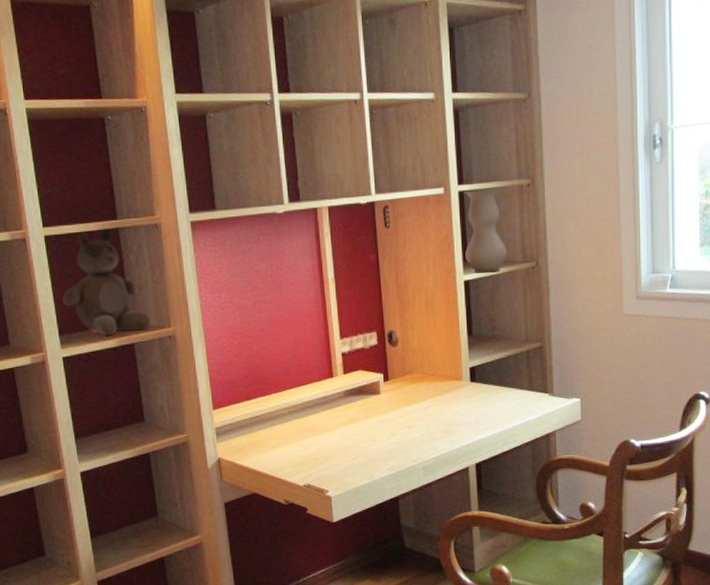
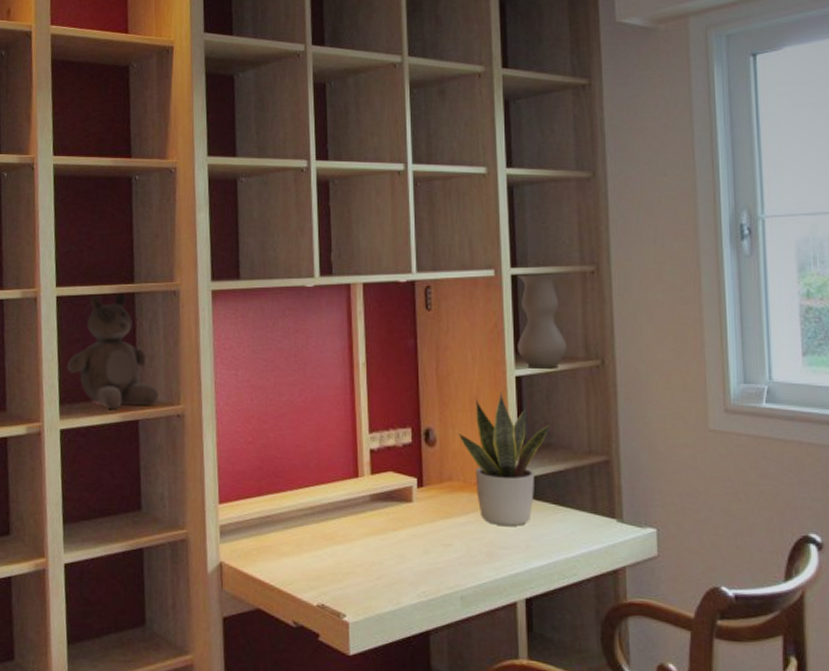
potted plant: none [416,295,497,408] -> present [458,391,554,527]

